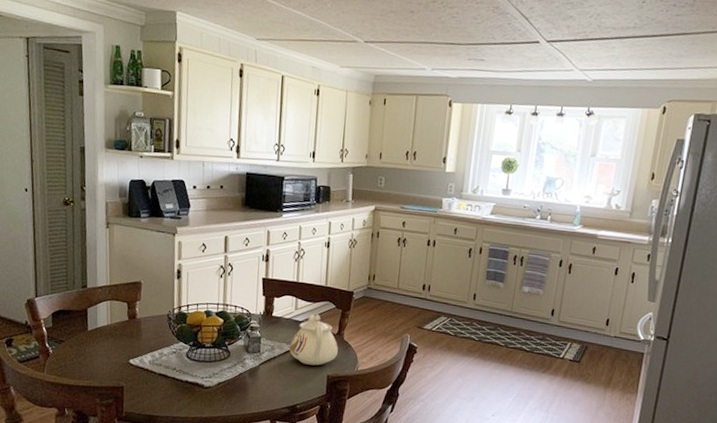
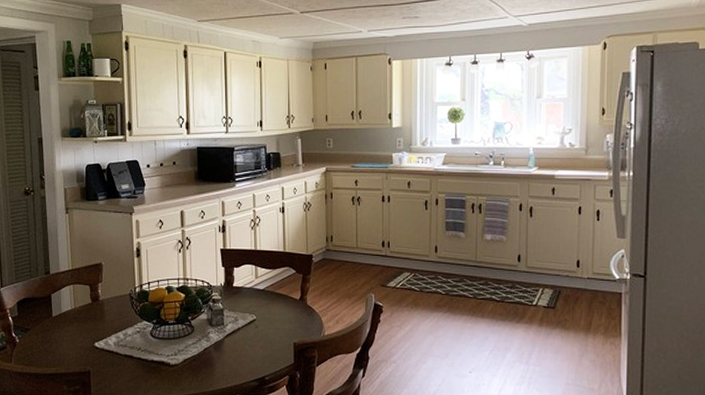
teapot: present [289,313,338,366] -> none [253,280,302,334]

